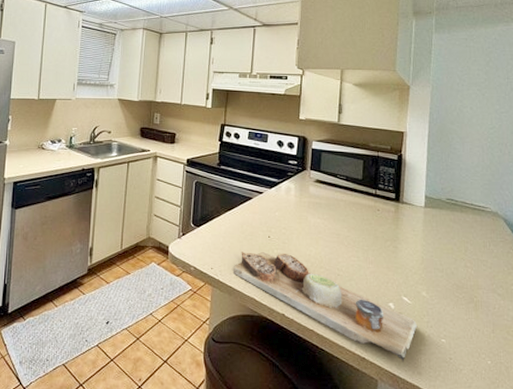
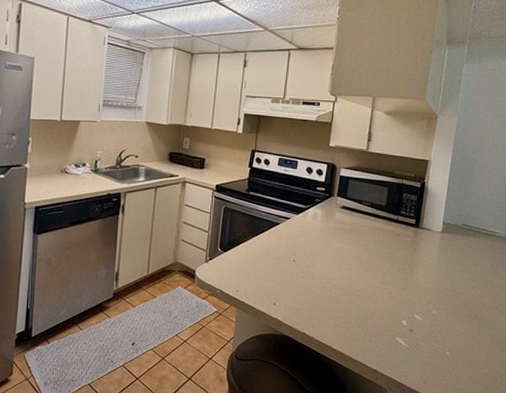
cutting board: present [234,252,418,362] -> none [258,275,427,373]

